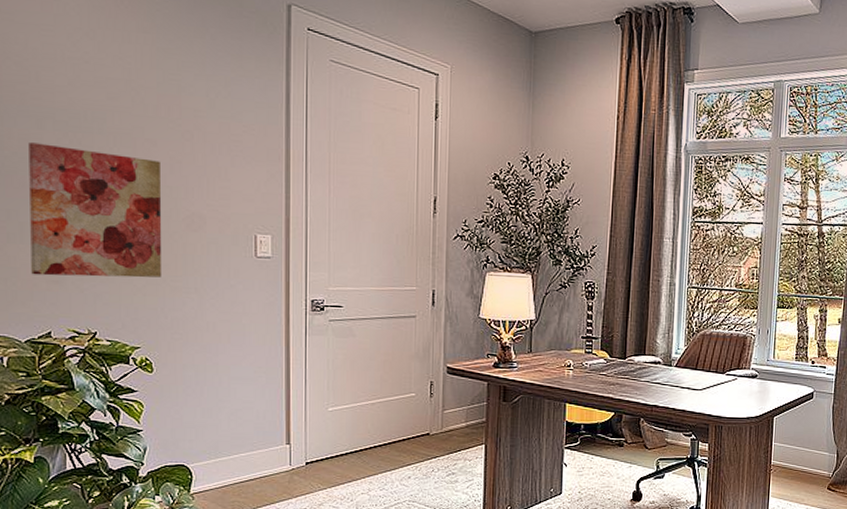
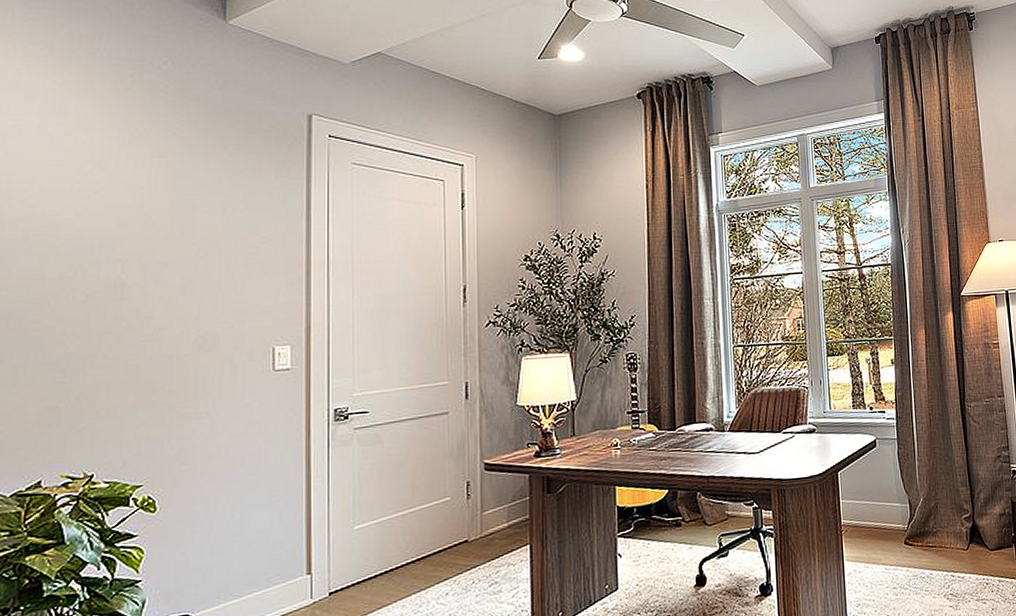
wall art: present [29,142,162,278] -> none [23,279,172,420]

